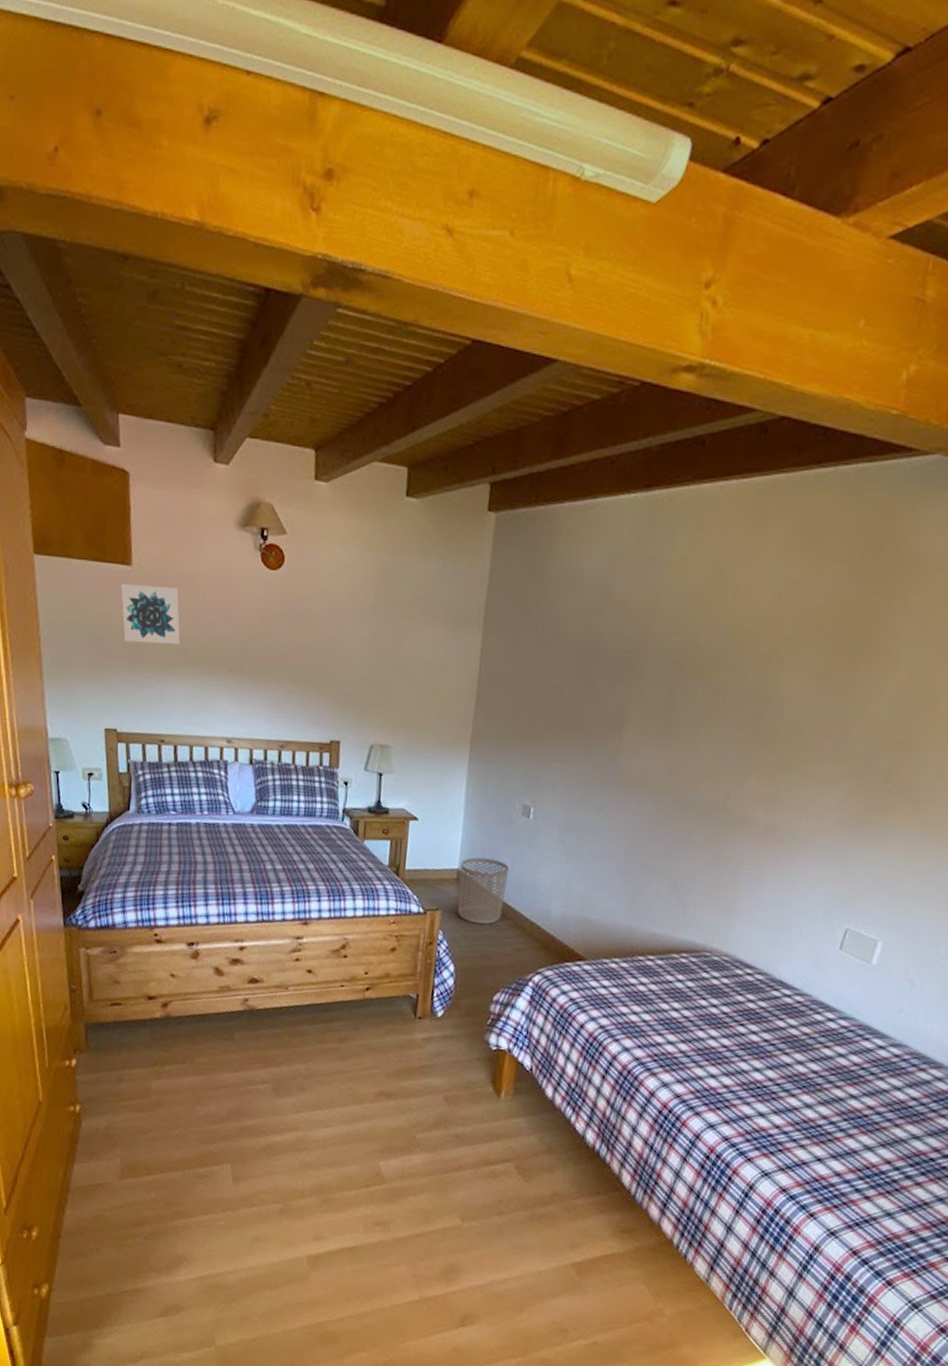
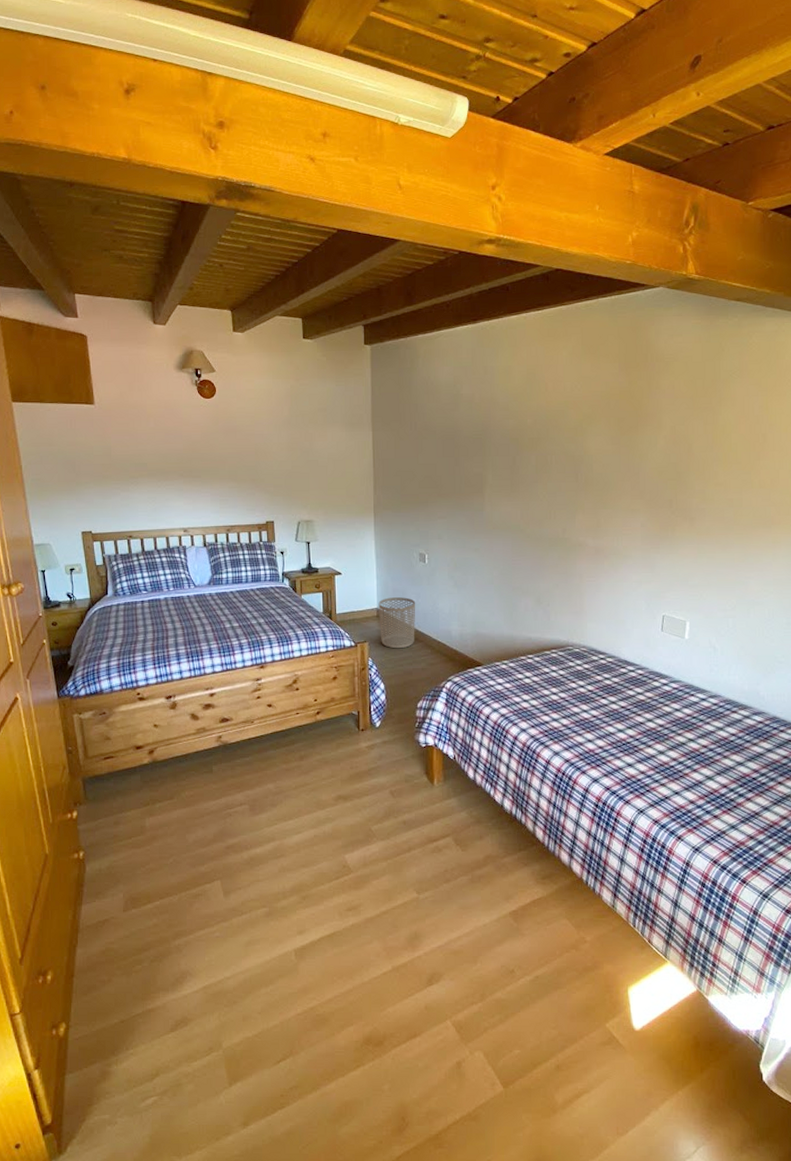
wall art: present [121,583,180,645] -> none [87,418,138,463]

